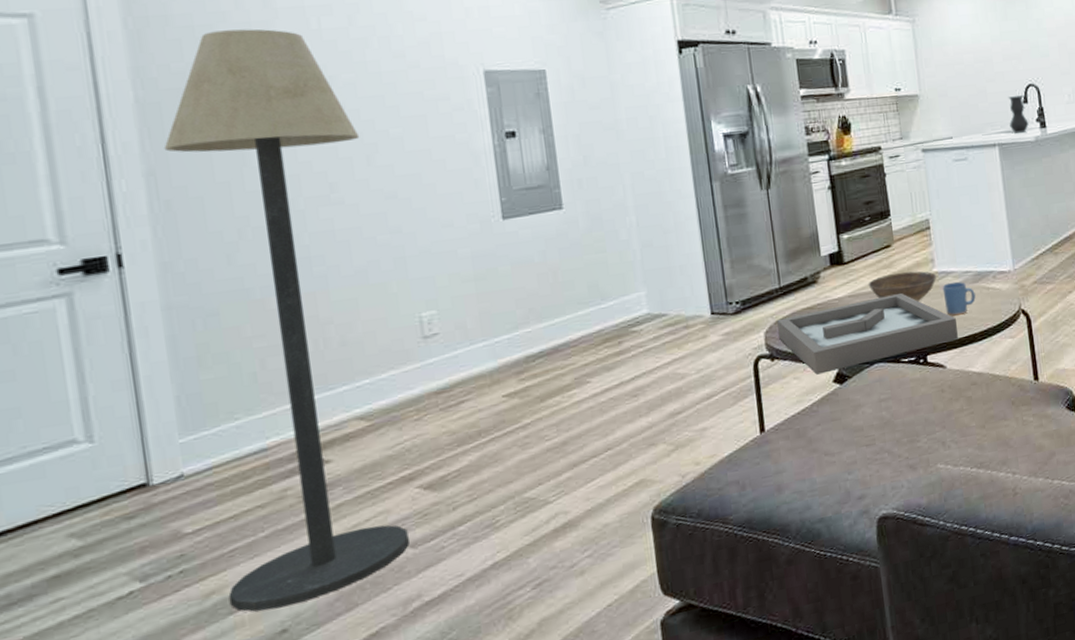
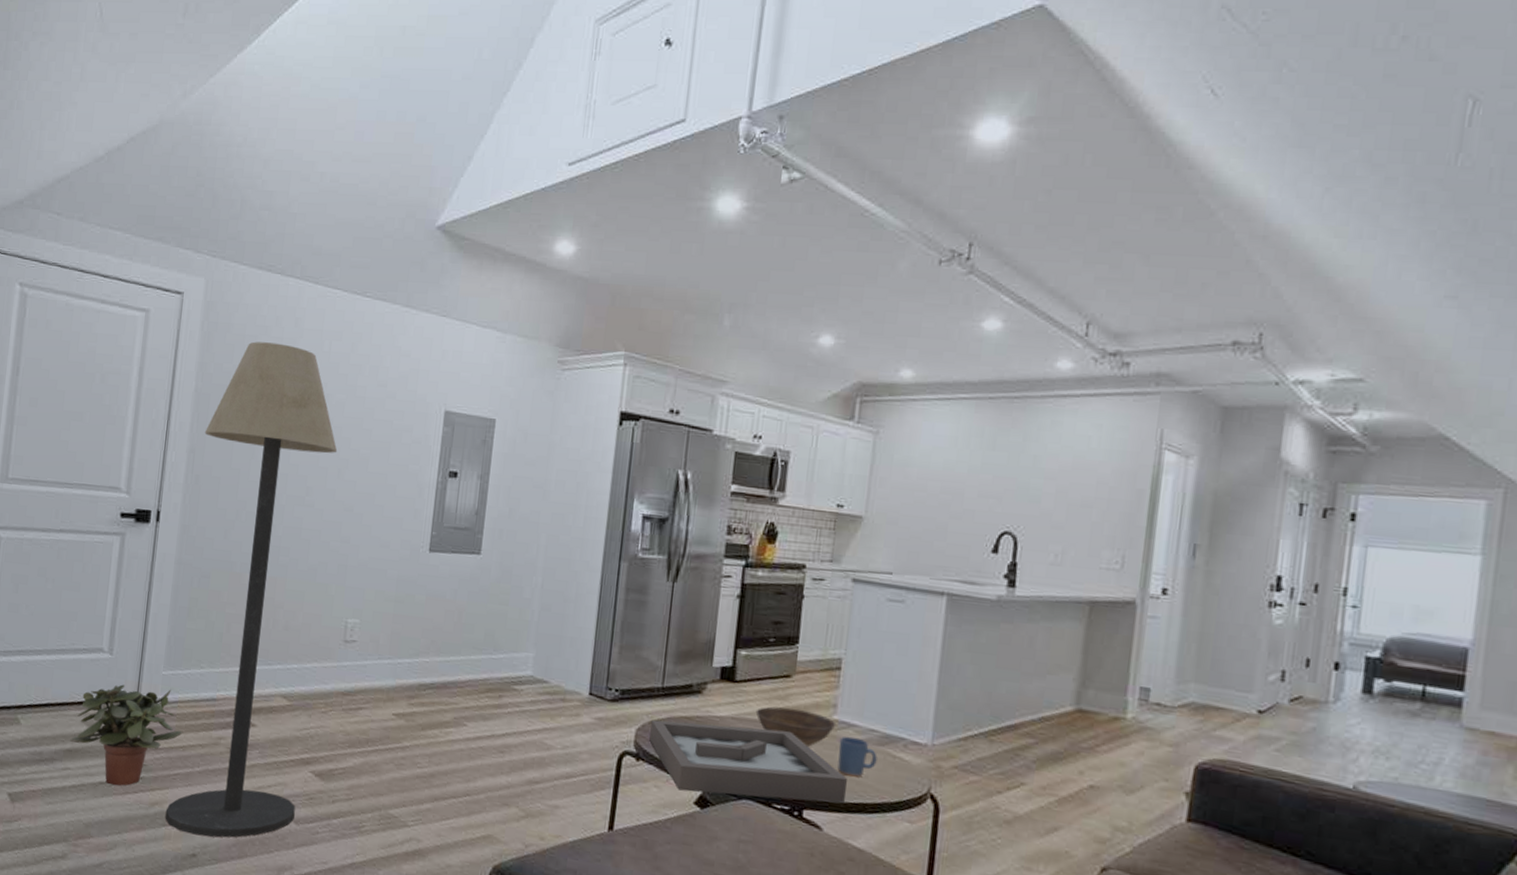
potted plant: none [53,457,230,596] -> present [70,684,183,786]
vase: present [1008,95,1029,133] -> none [967,541,996,587]

